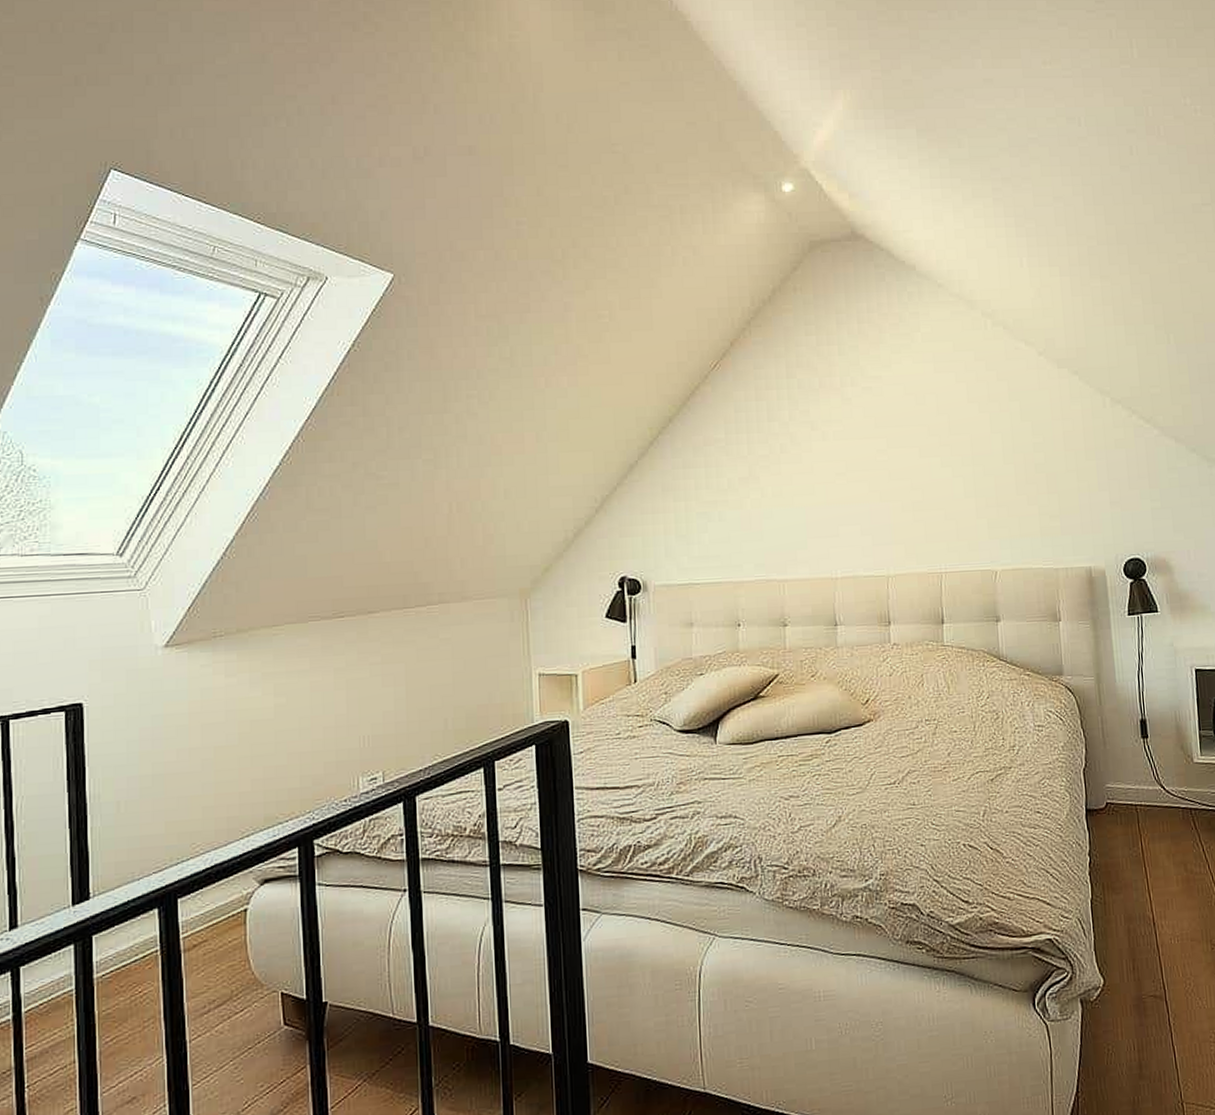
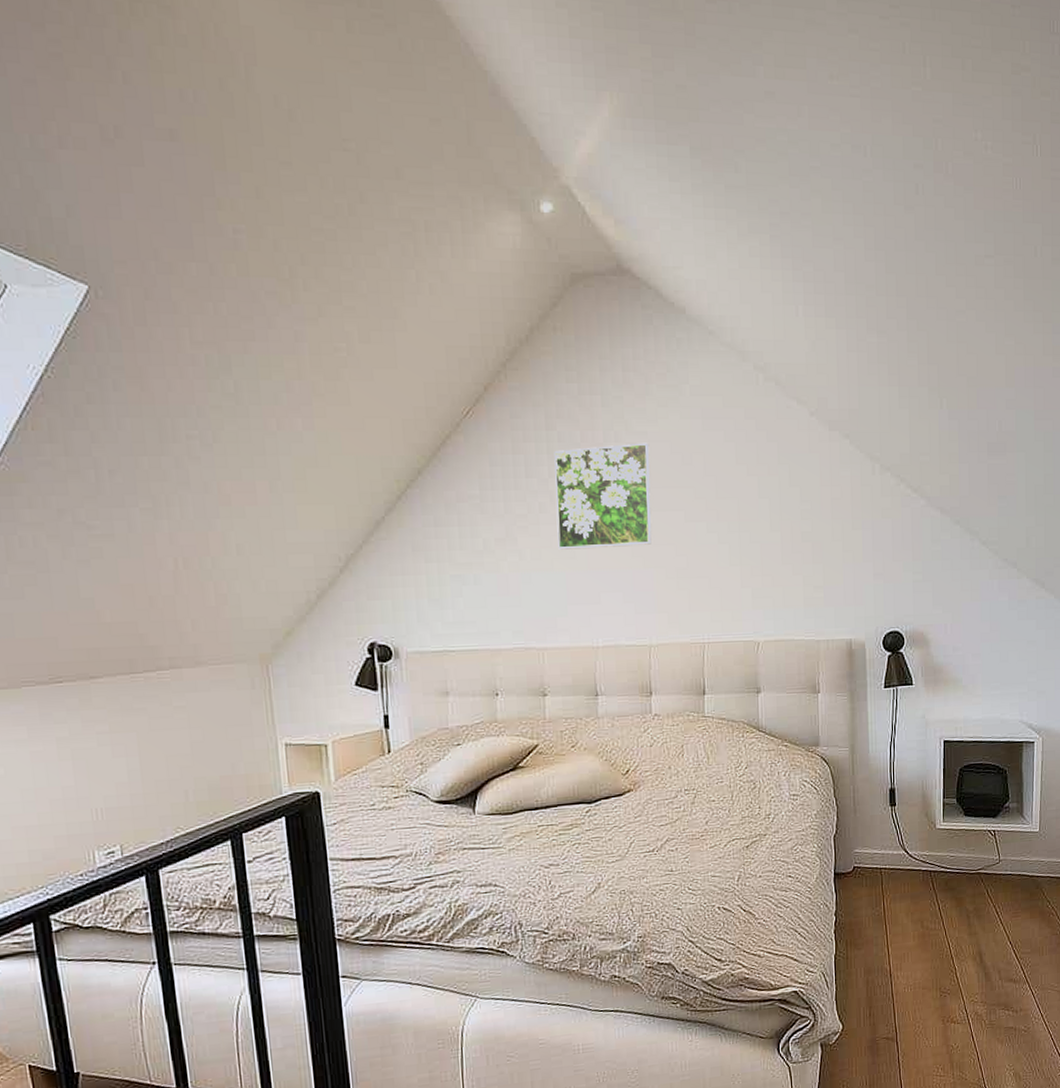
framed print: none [794,386,888,487] -> present [554,443,652,550]

